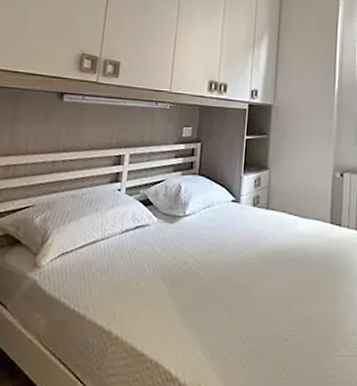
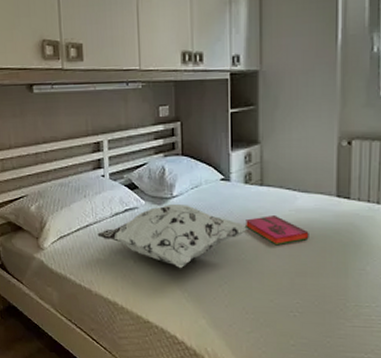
decorative pillow: none [103,222,253,293] -> present [97,203,249,269]
hardback book: none [250,239,306,270] -> present [246,216,309,246]

